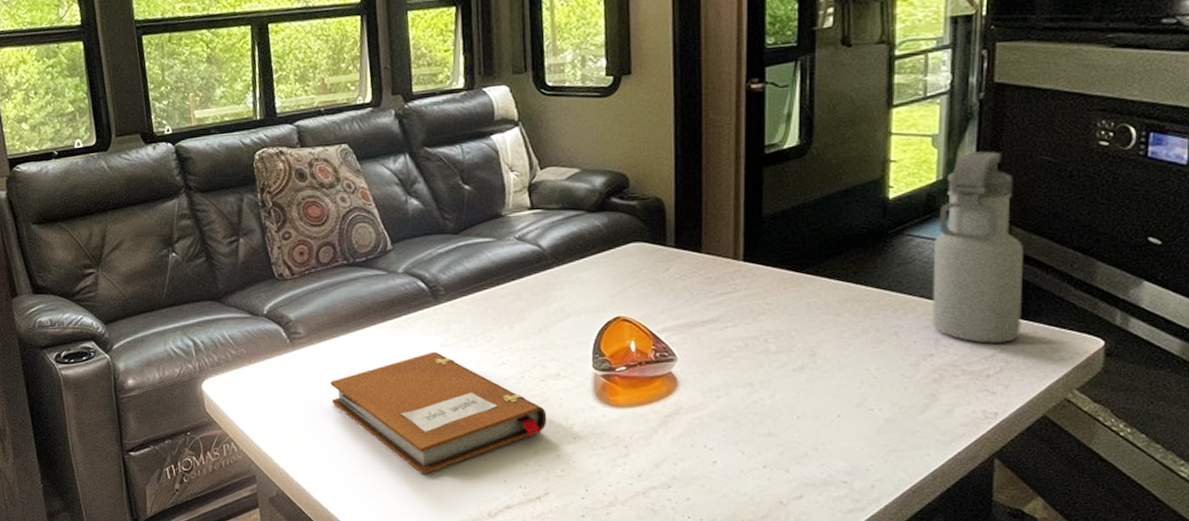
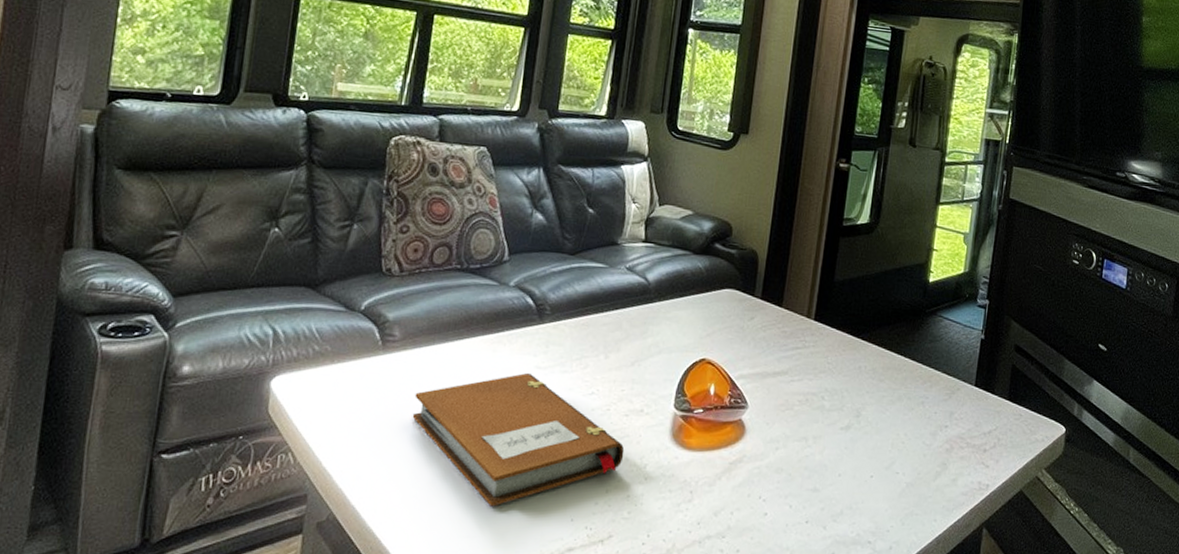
water bottle: present [932,151,1023,344] -> none [949,252,1018,422]

